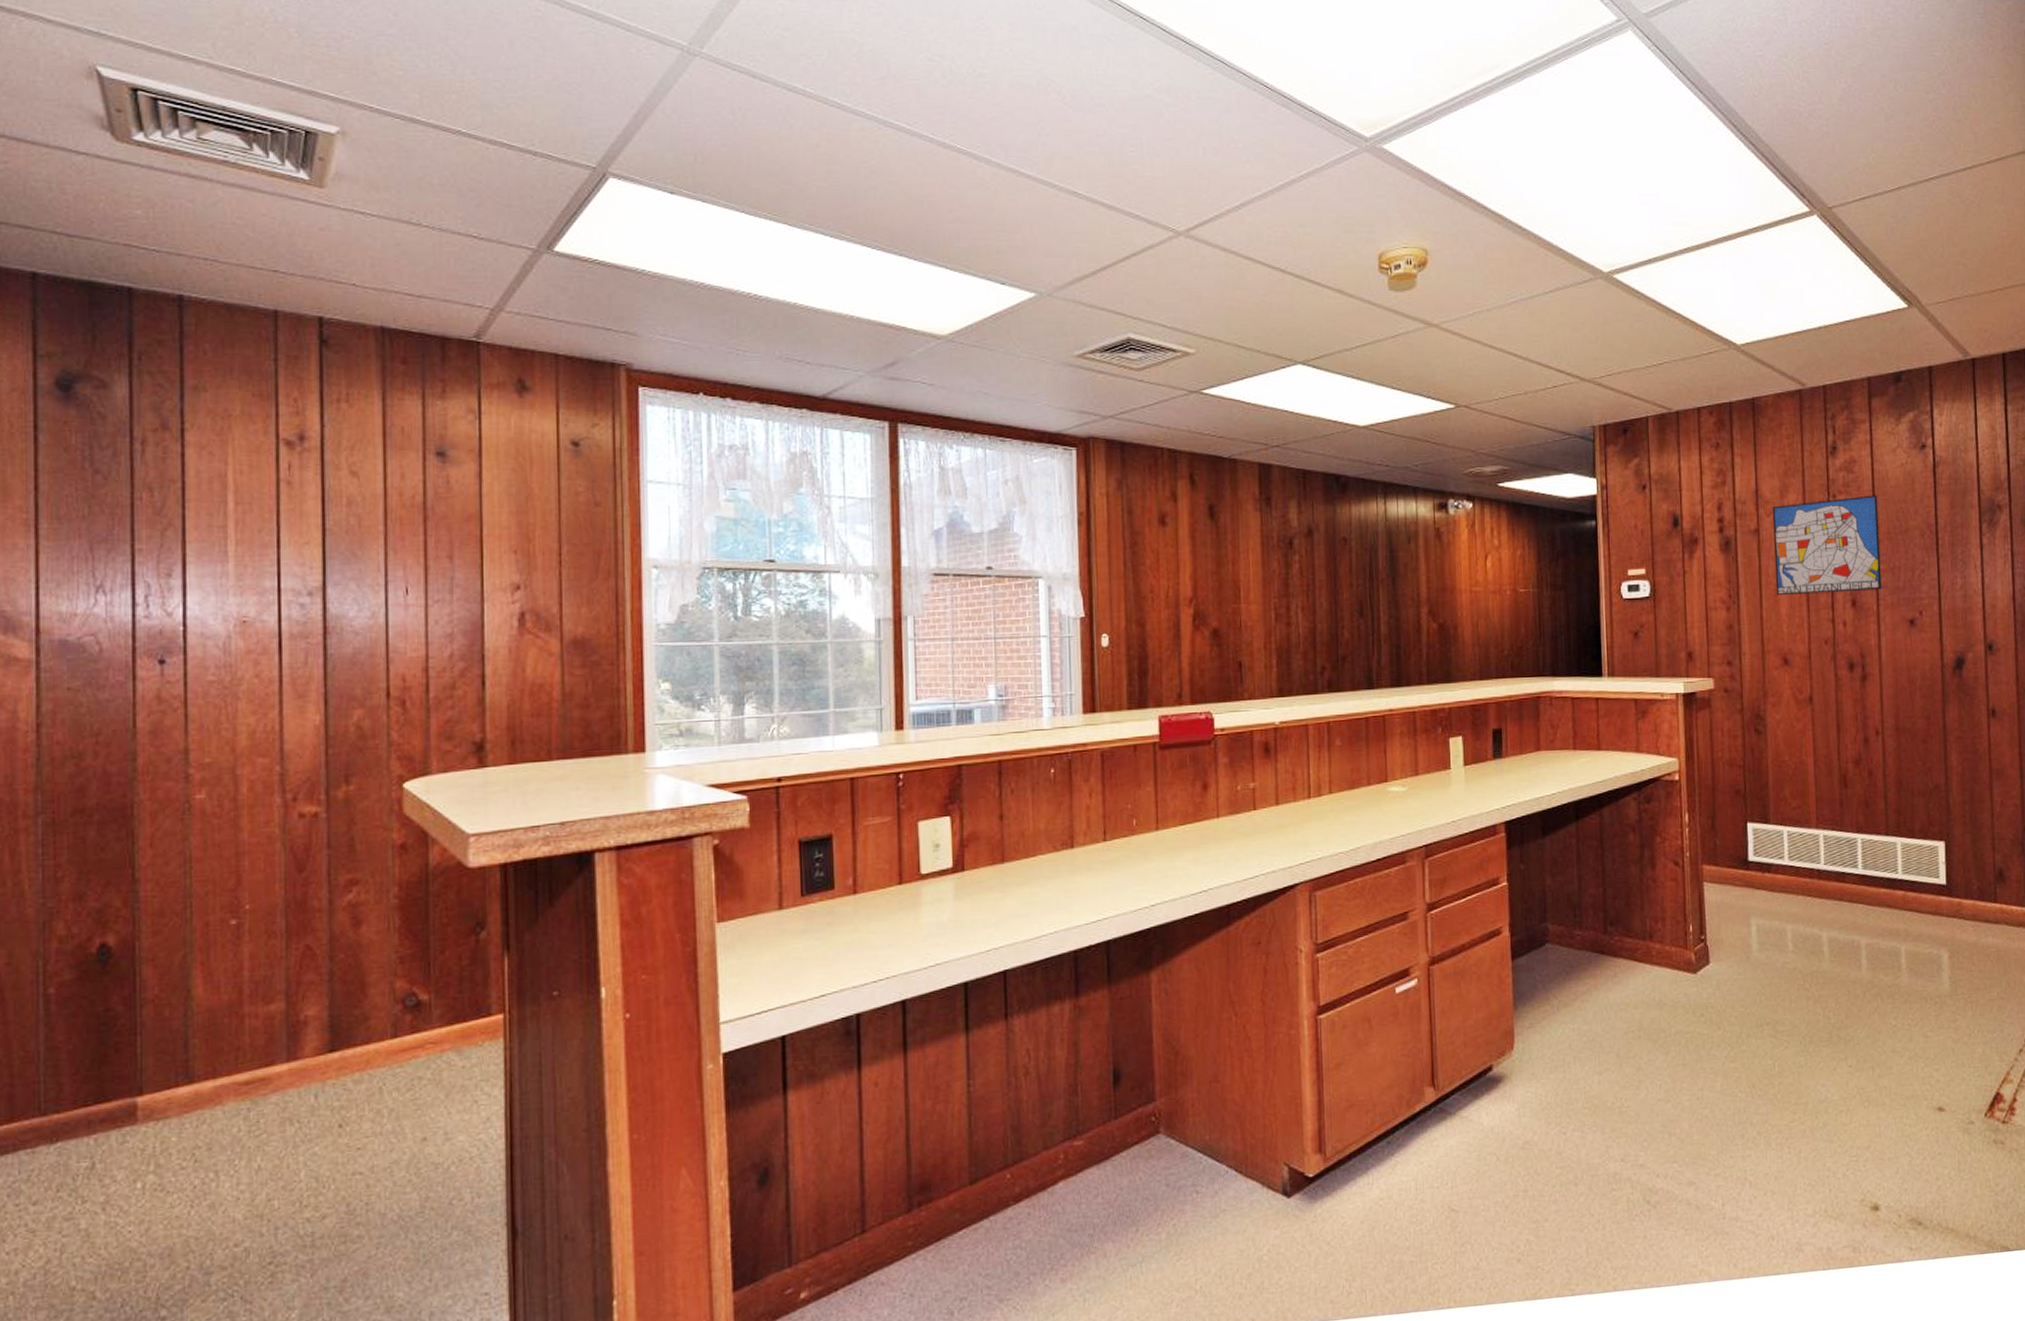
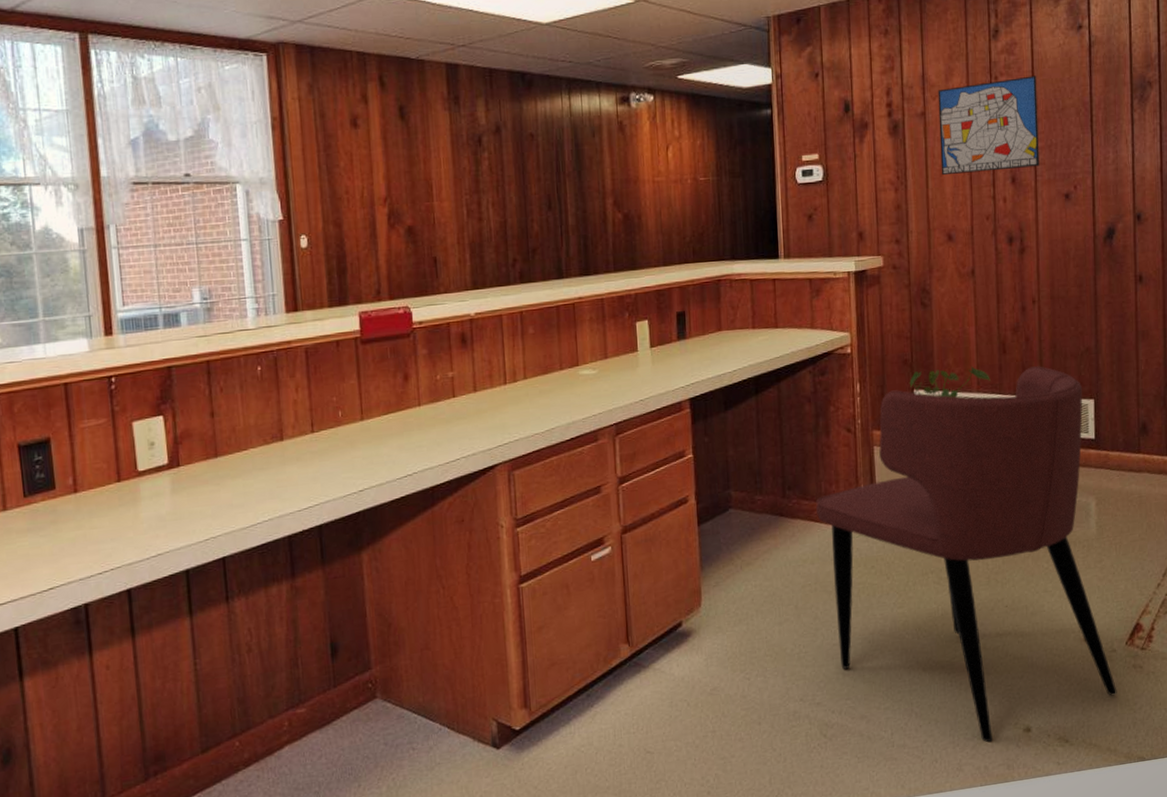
dining chair: none [1640,802,1976,1221] -> present [816,366,1117,743]
house plant: none [1742,800,1831,833] -> present [909,366,990,398]

